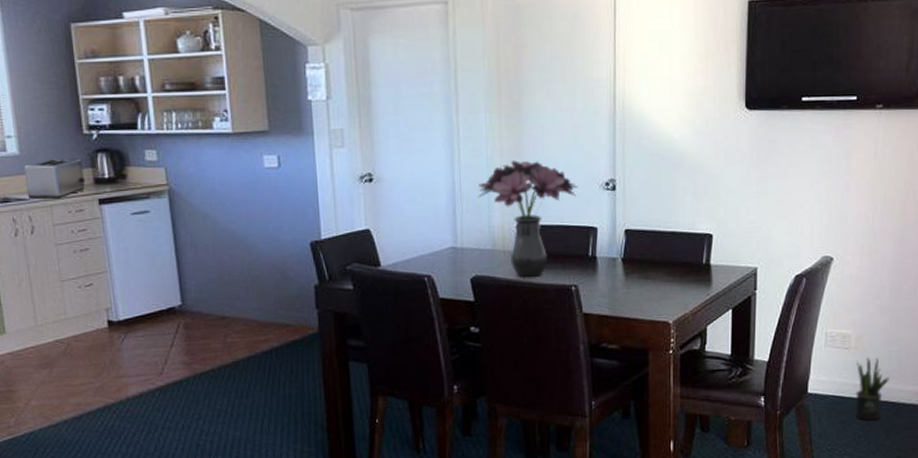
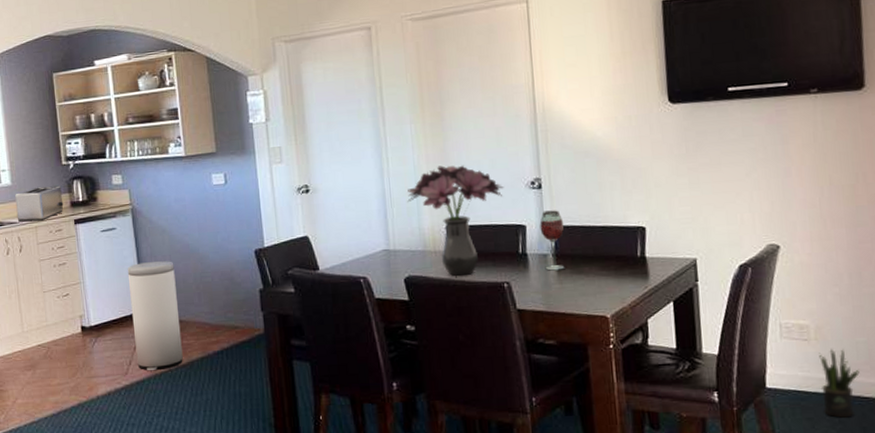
pedal bin: none [162,249,227,371] -> present [127,260,183,371]
wineglass: none [611,213,635,275] -> present [539,210,565,271]

